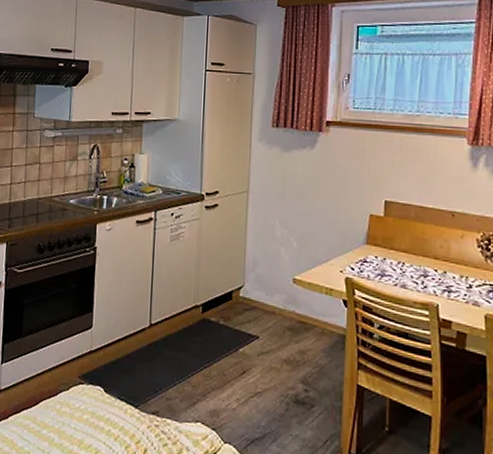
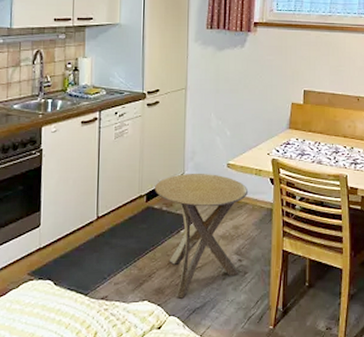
side table: none [212,286,317,426] -> present [155,173,249,299]

